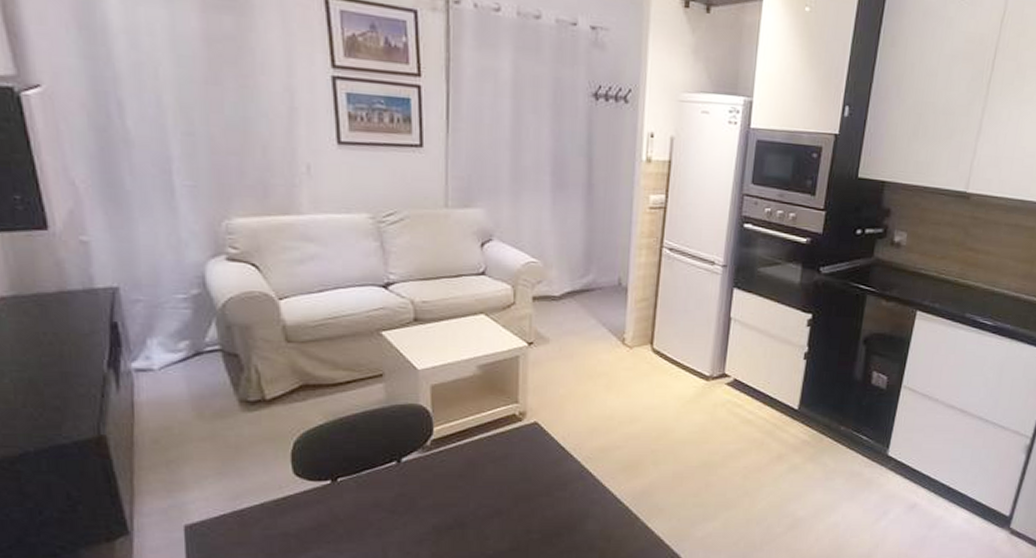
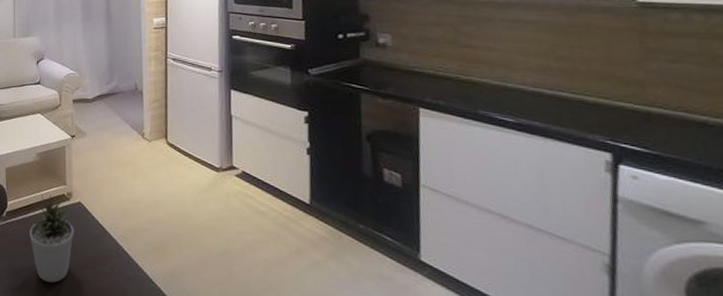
potted plant: none [464,415,530,516] -> present [29,194,76,283]

